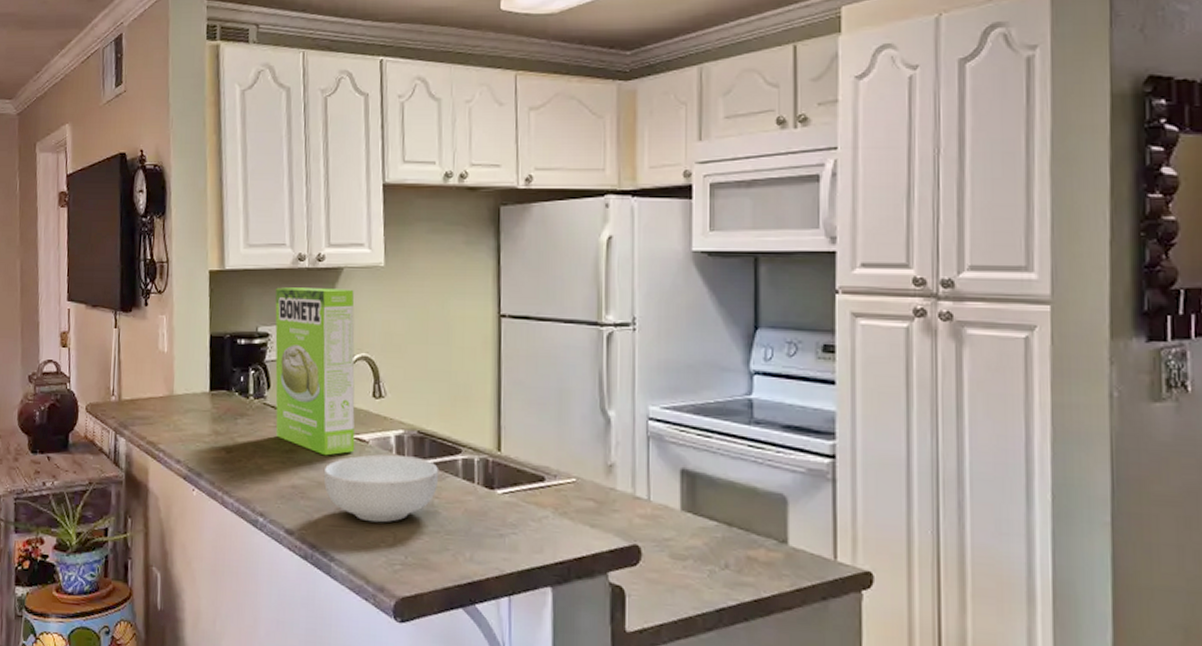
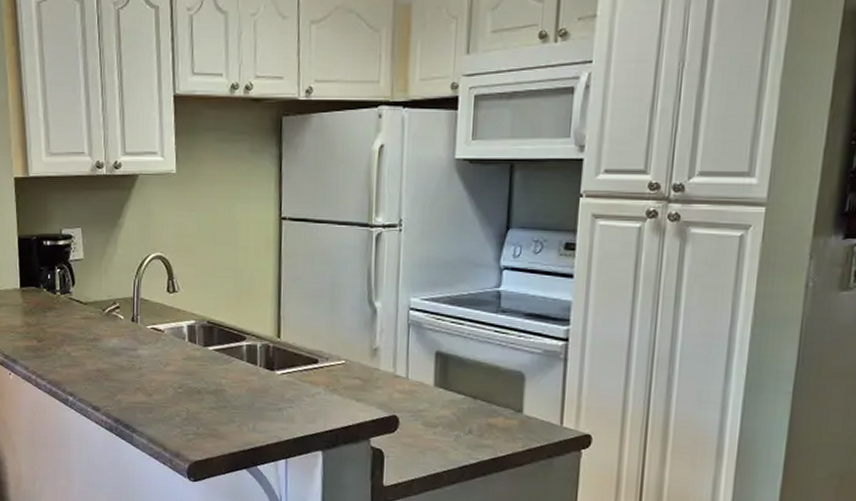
cake mix box: present [275,287,355,456] -> none [77,193,152,344]
cereal bowl: present [323,454,438,523] -> none [125,342,225,400]

